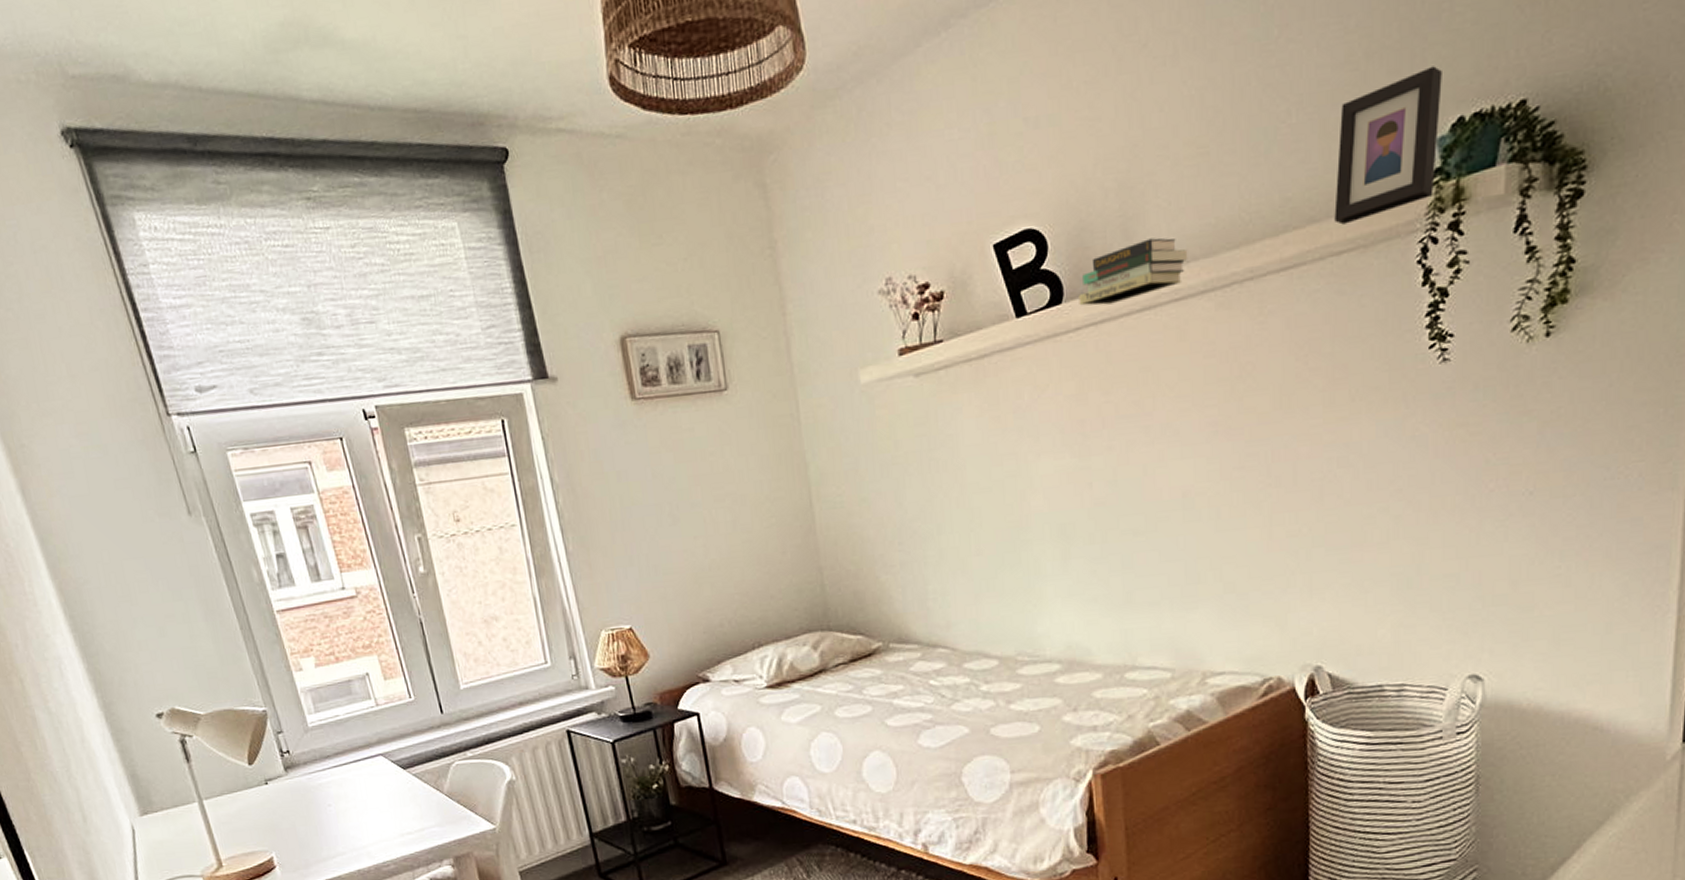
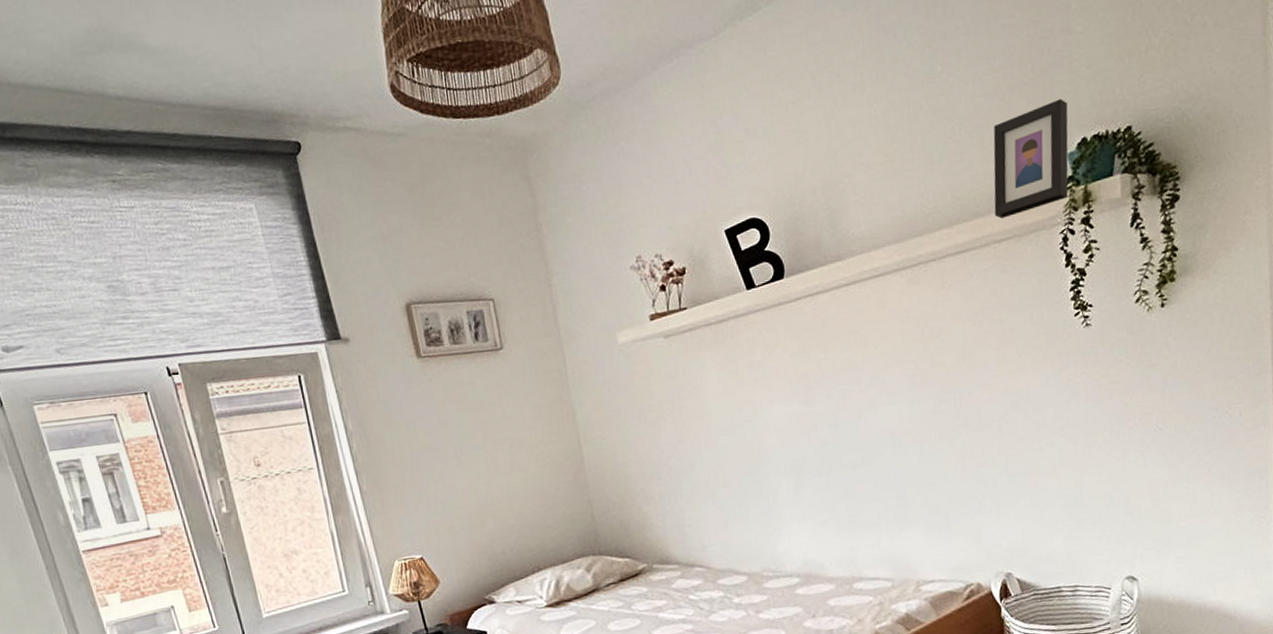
books: present [1079,238,1188,306] -> none [797,226,883,281]

